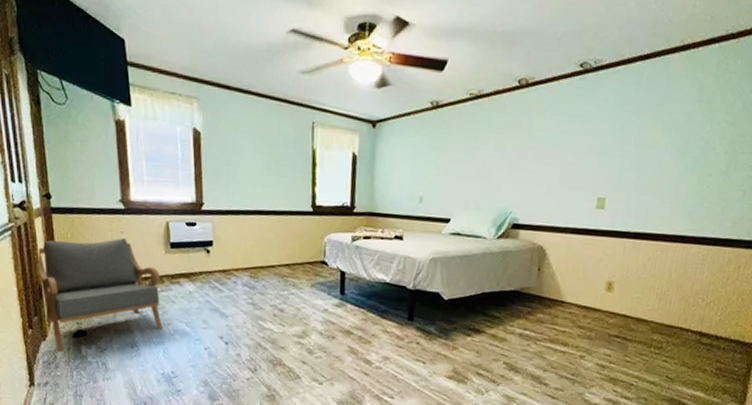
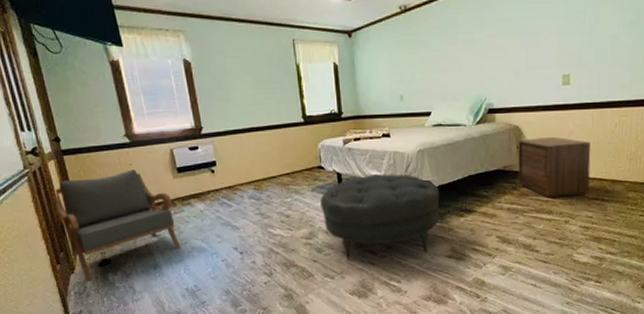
ottoman: none [318,277,449,371] -> present [319,174,440,260]
nightstand: none [535,261,619,331] -> present [517,136,591,198]

